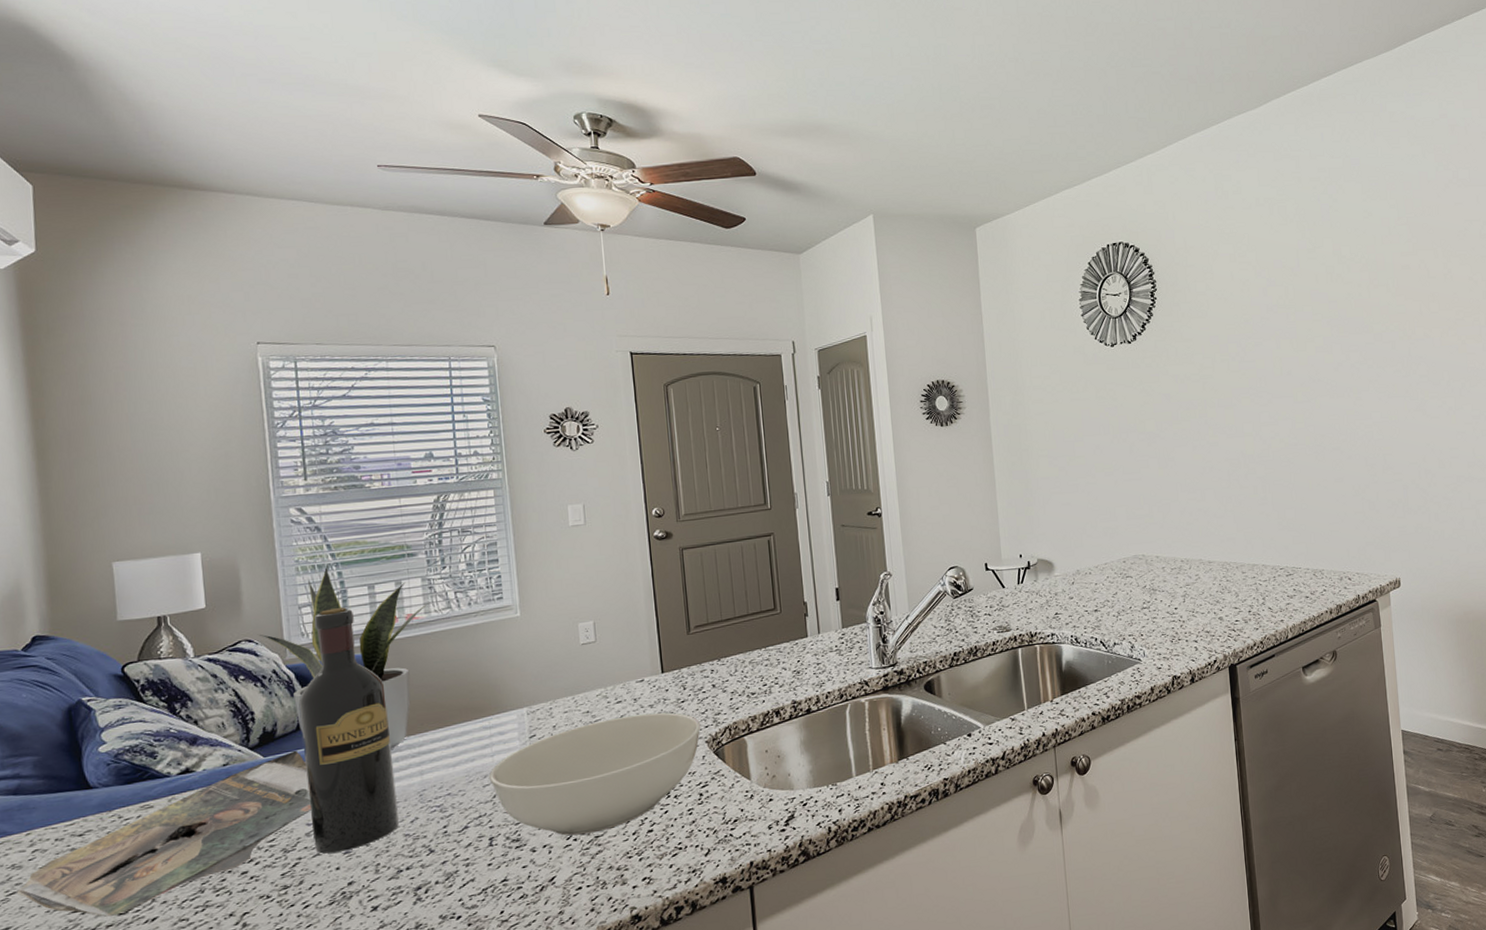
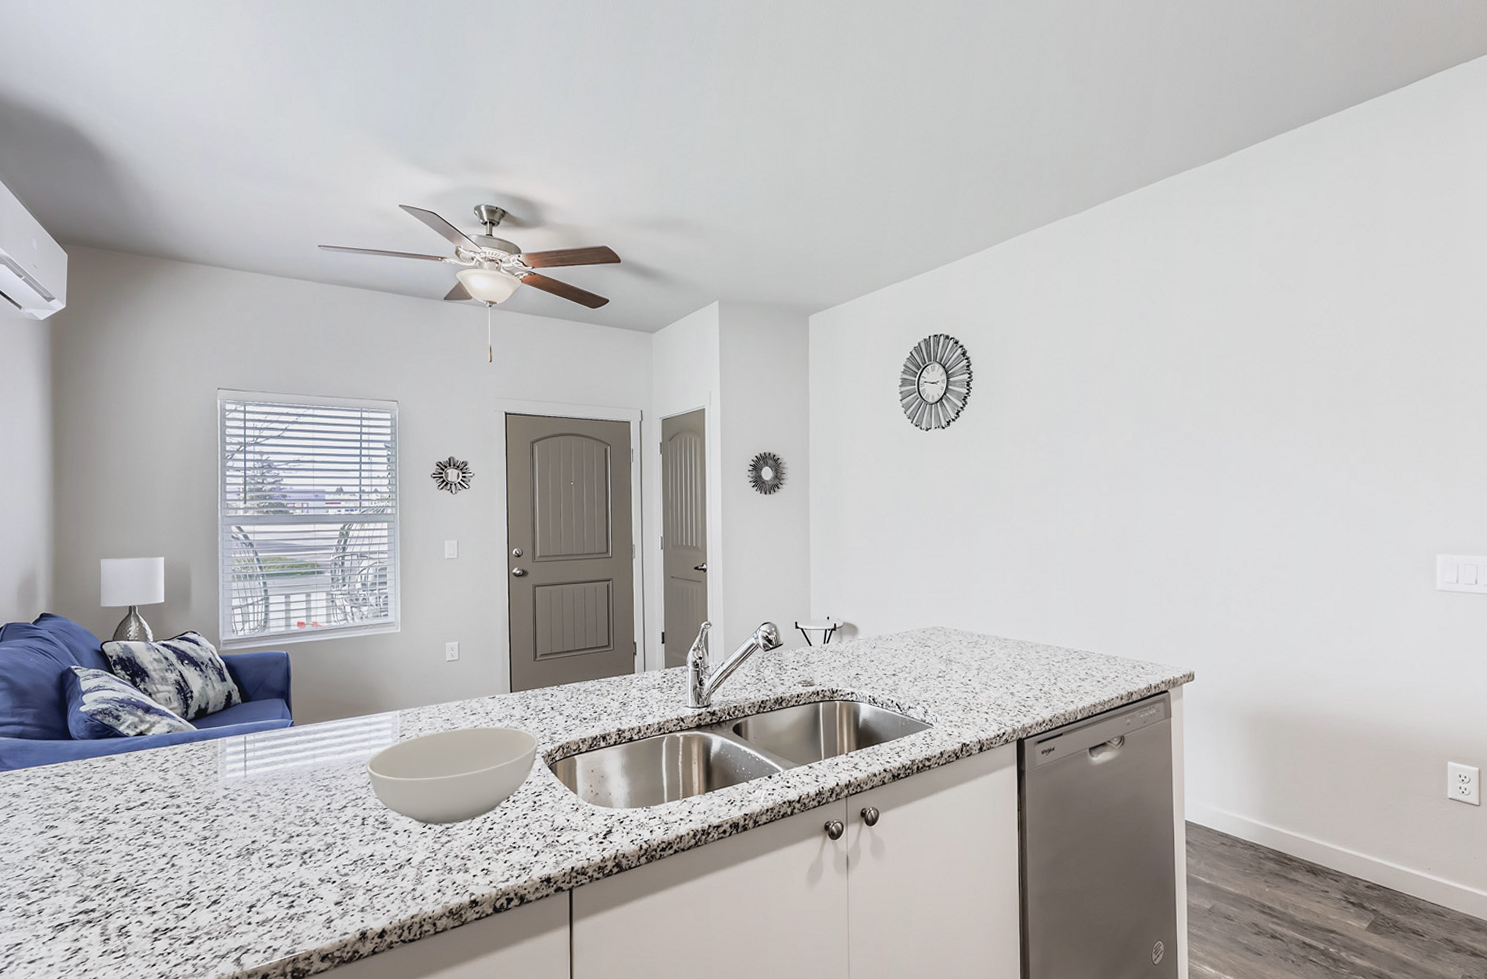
magazine: present [17,750,311,917] -> none [15,726,229,844]
potted plant: present [257,563,431,749] -> none [200,574,332,734]
wine bottle: present [298,607,399,854] -> none [226,612,294,814]

